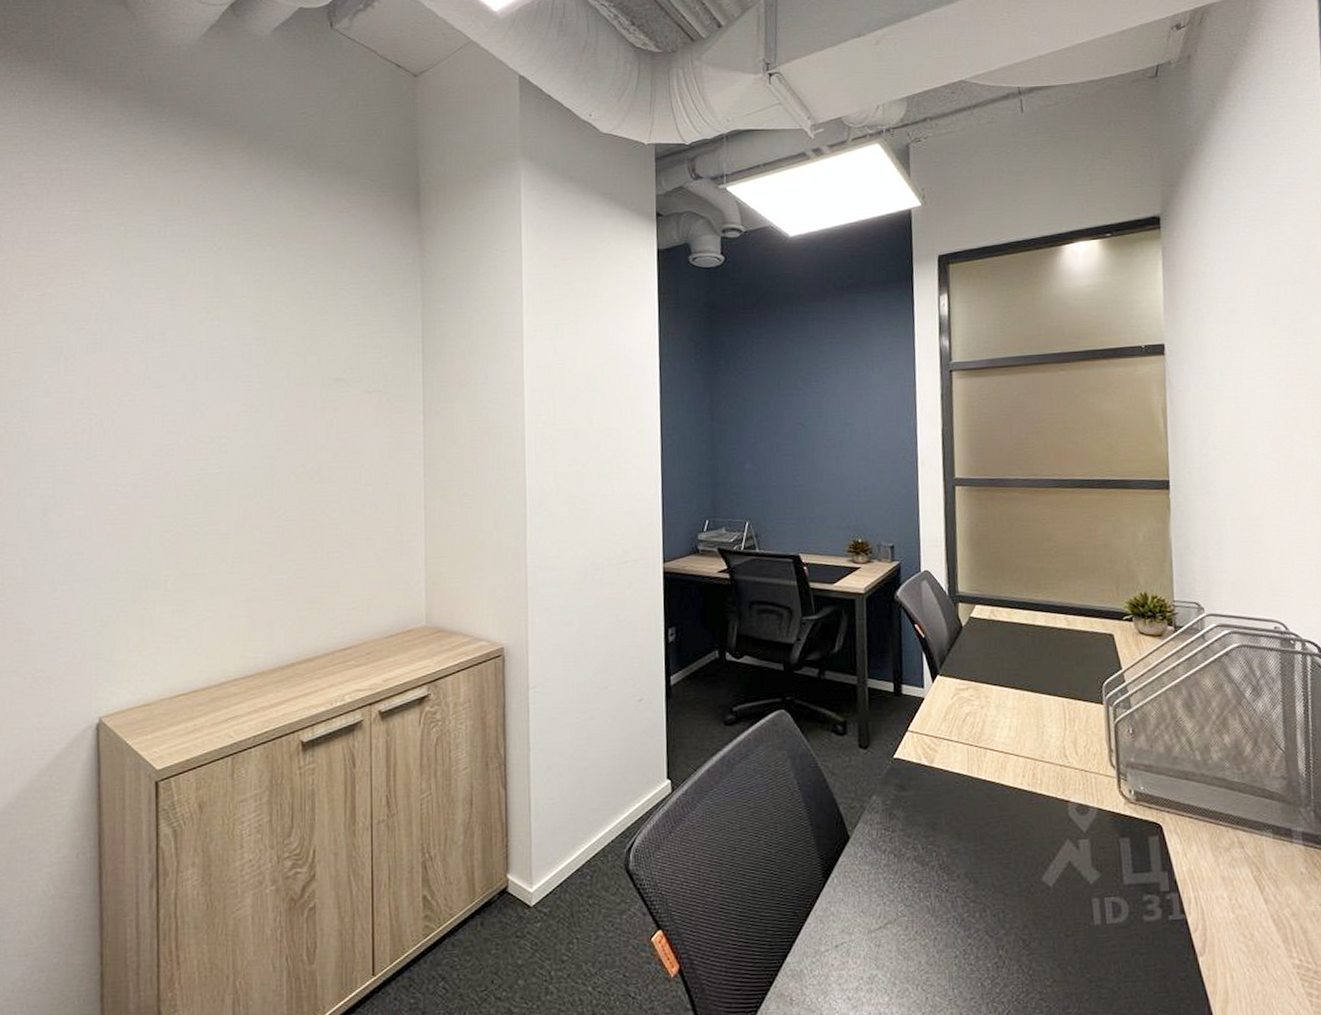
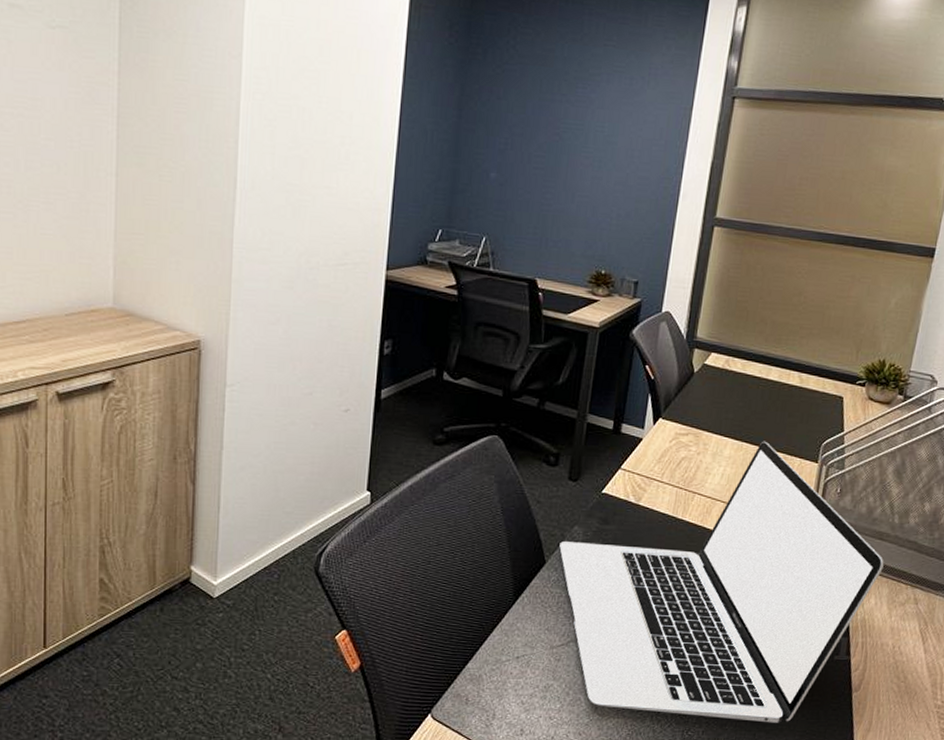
laptop: none [860,687,1197,1002] -> present [559,441,884,723]

